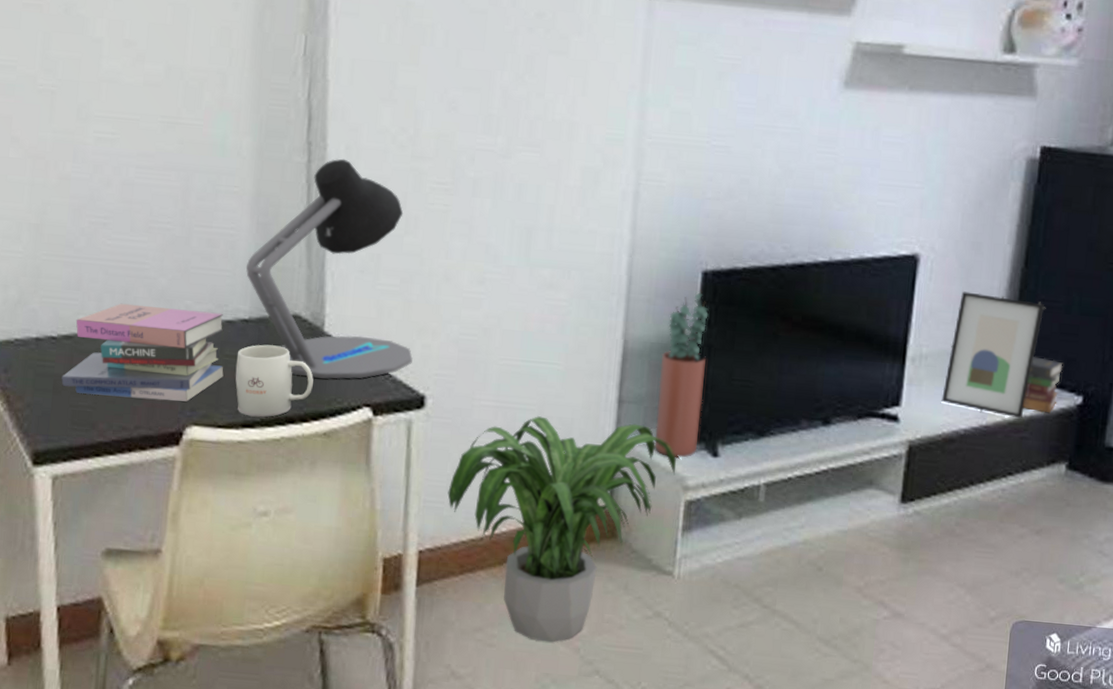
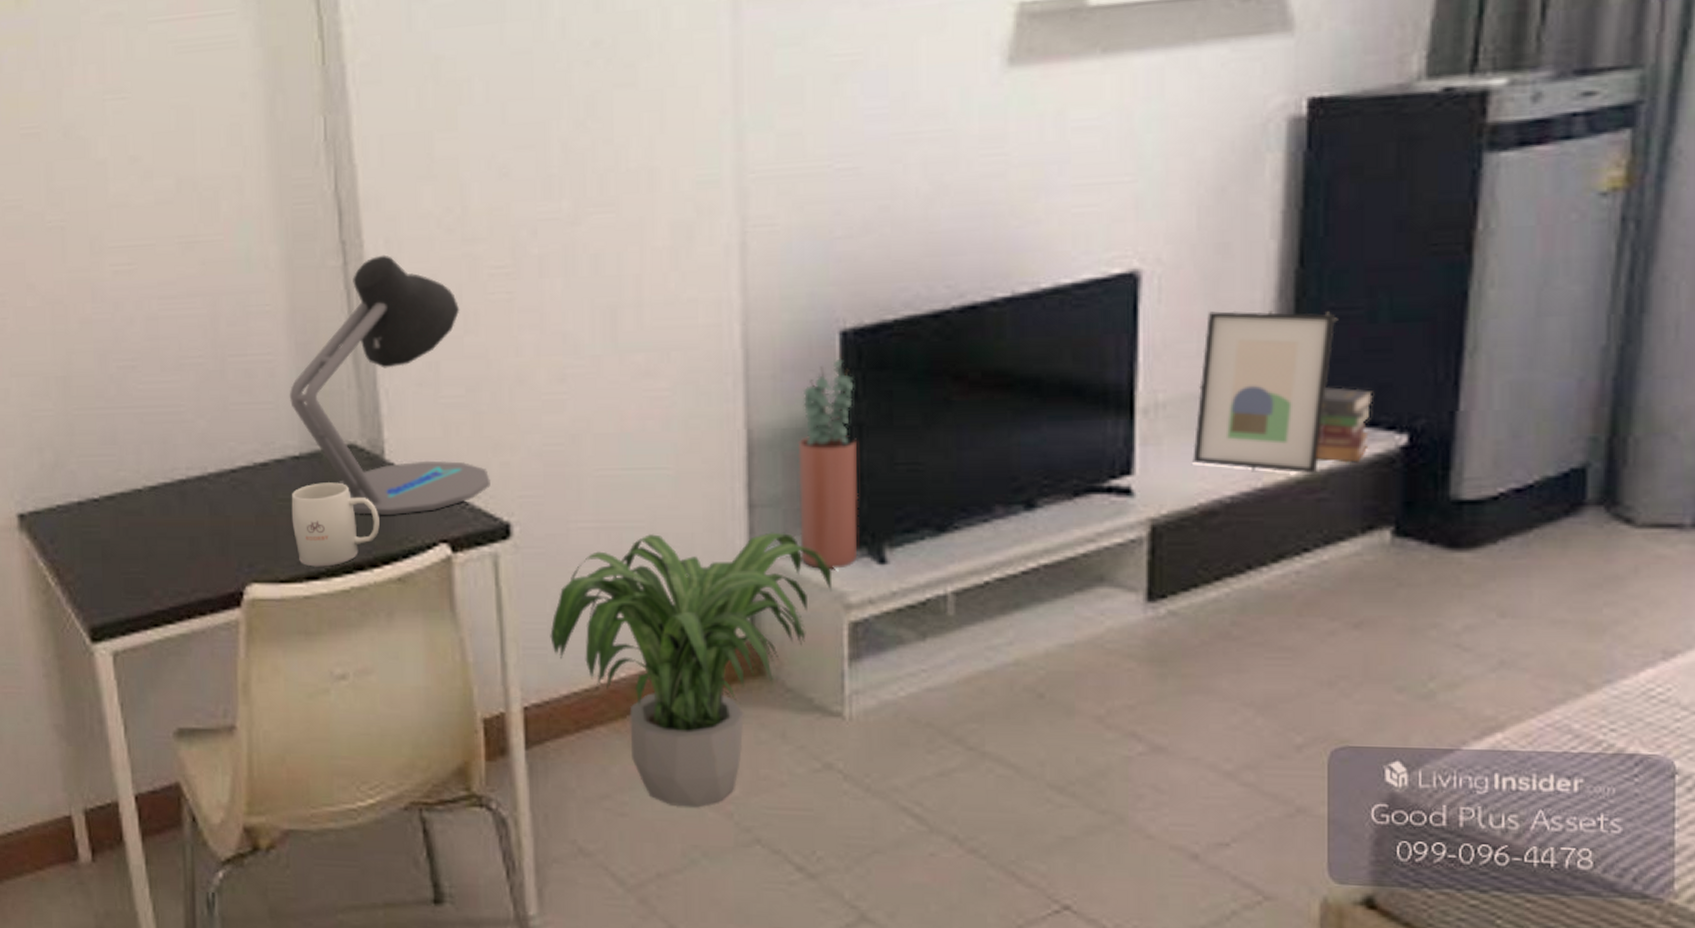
books: present [61,303,224,402] -> none [109,452,279,558]

